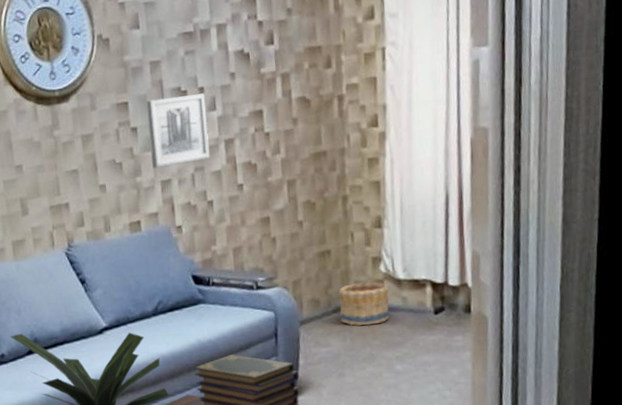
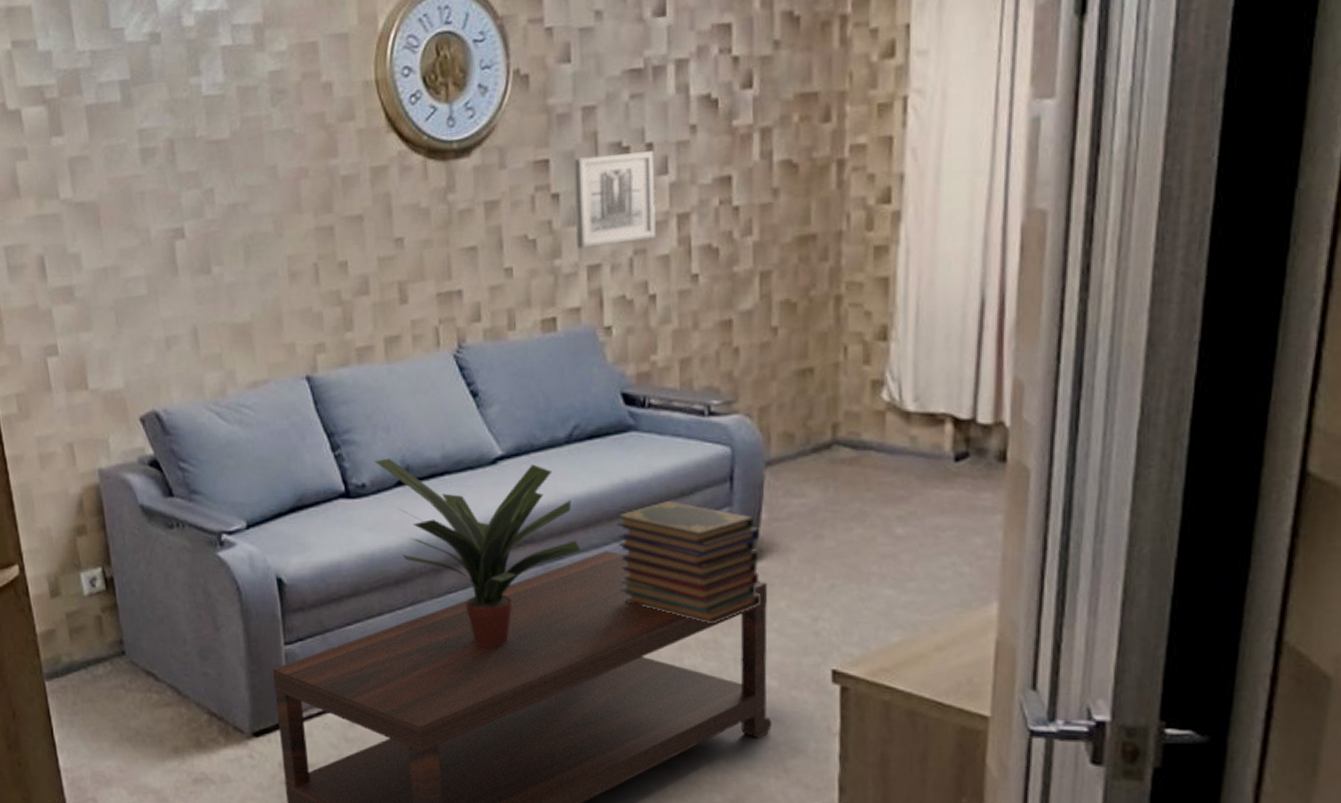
basket: present [339,282,390,326] -> none [821,413,892,472]

